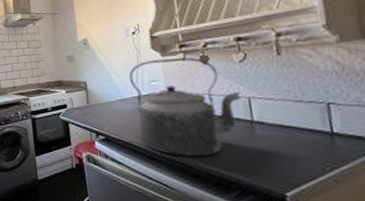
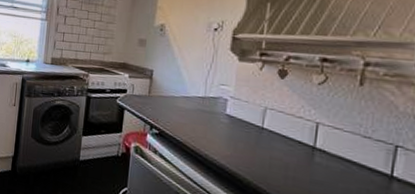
kettle: present [128,57,241,156] -> none [194,62,310,173]

